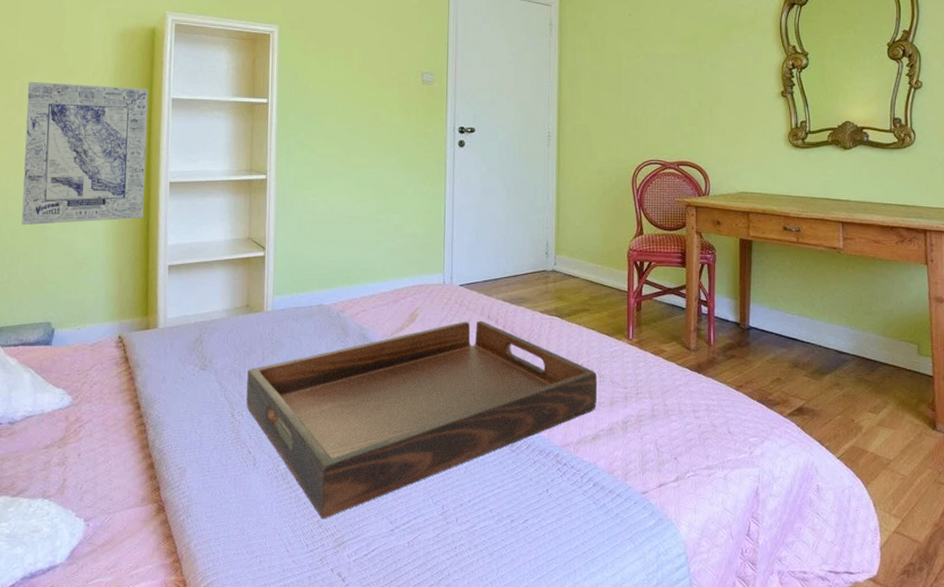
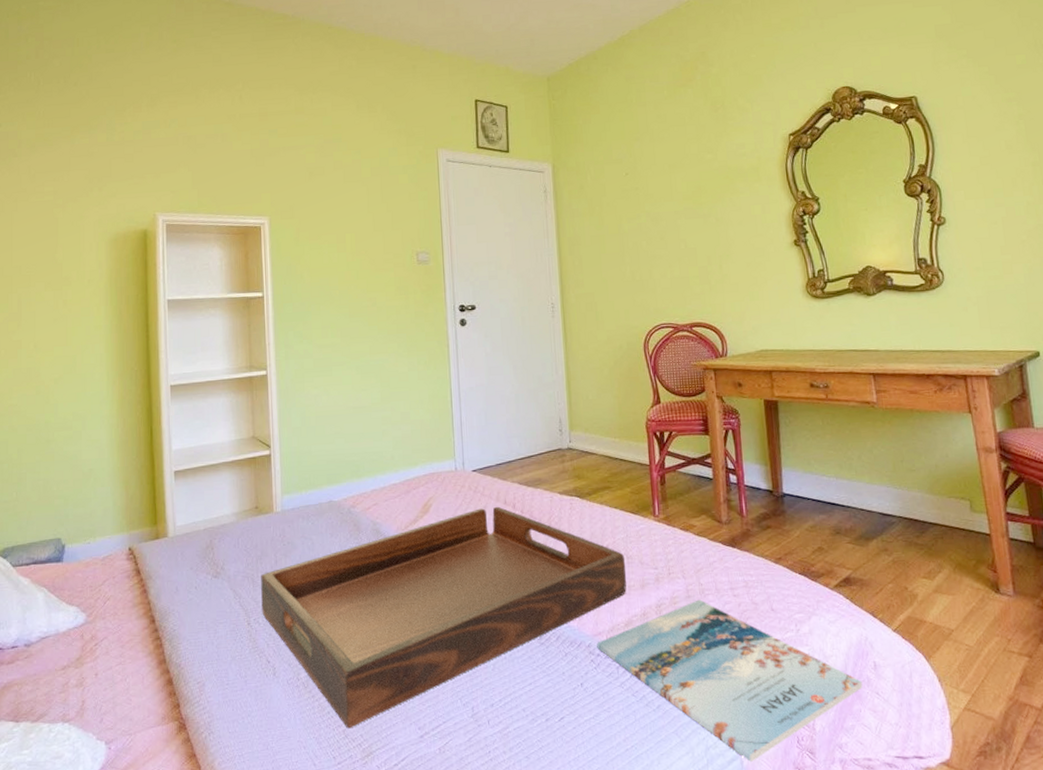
wall art: present [21,81,148,226] -> none [25,292,147,441]
magazine: none [564,419,805,570] -> present [597,599,863,763]

